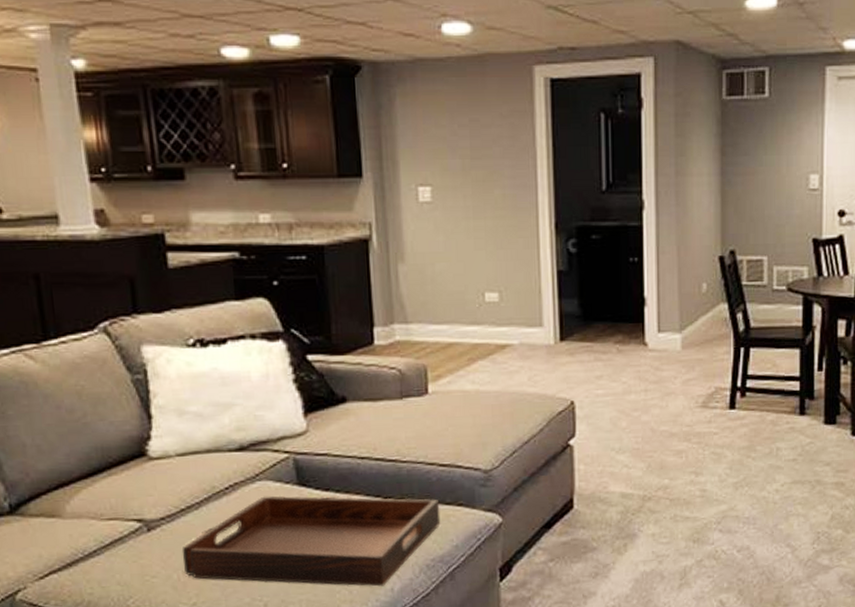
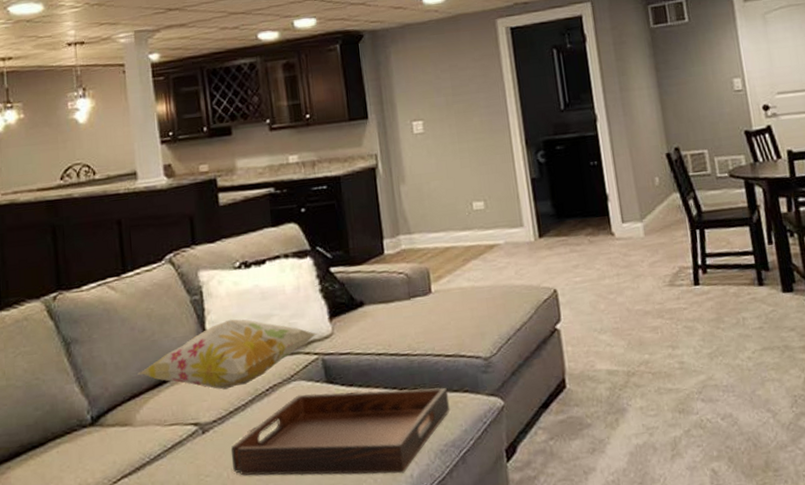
decorative pillow: none [66,405,289,485] -> present [137,319,317,390]

